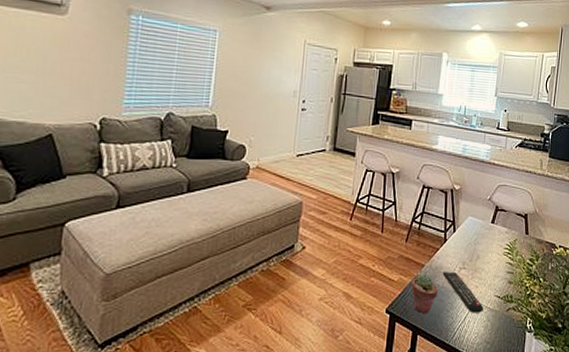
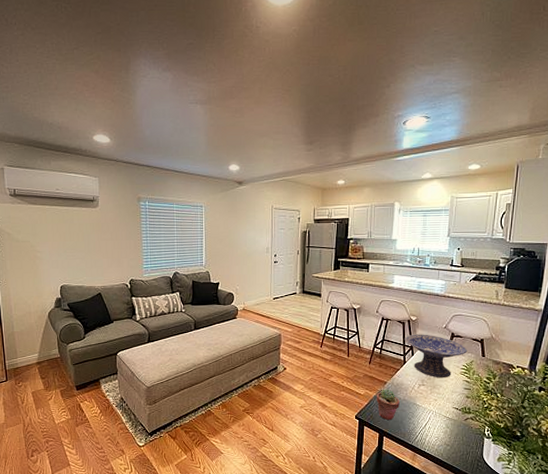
remote control: present [442,271,483,313] -> none [403,387,442,421]
decorative bowl: none [446,206,512,260] -> present [404,334,468,378]

